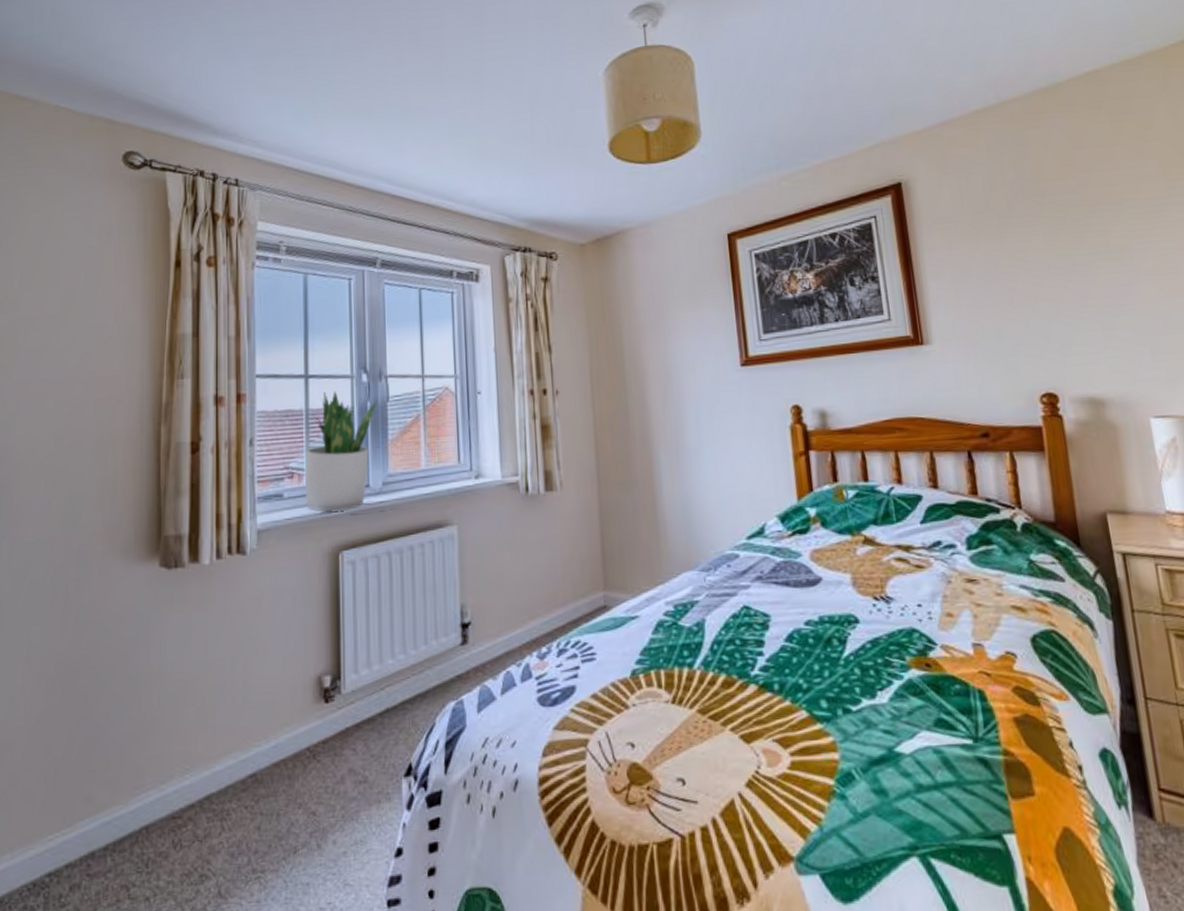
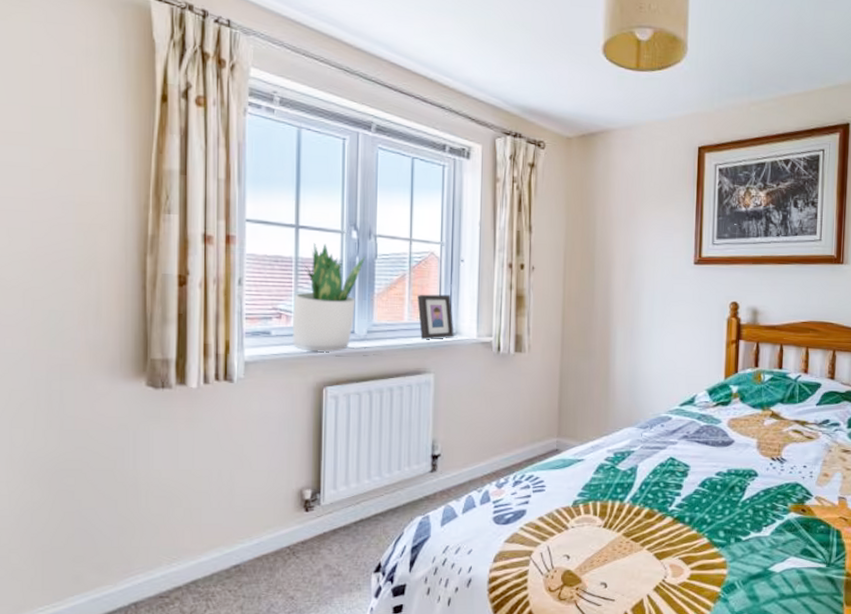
picture frame: none [434,433,476,487] -> present [417,294,454,340]

